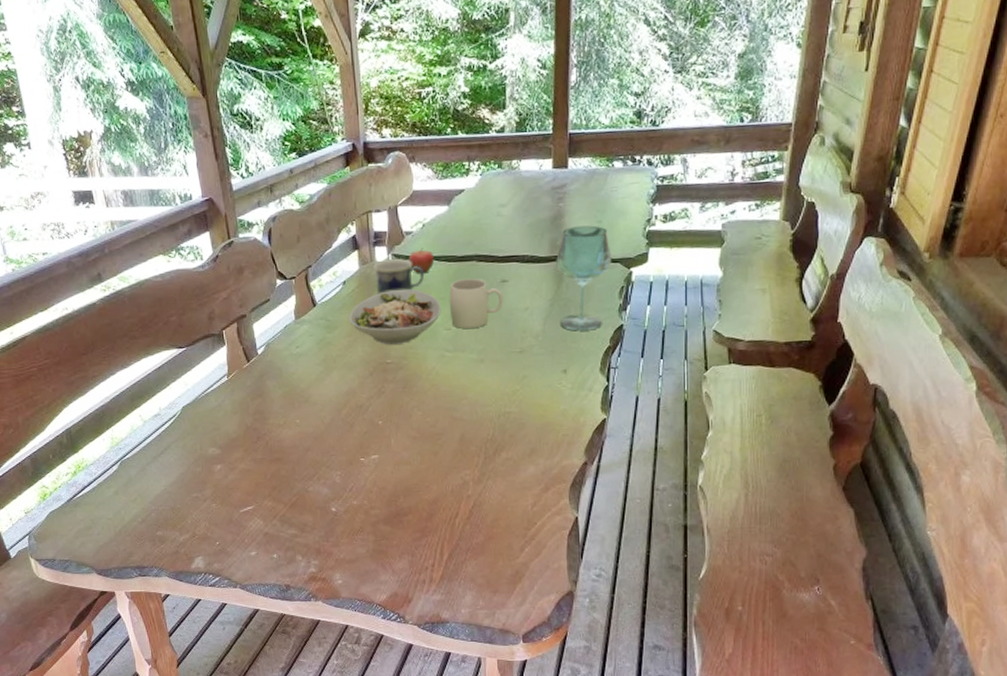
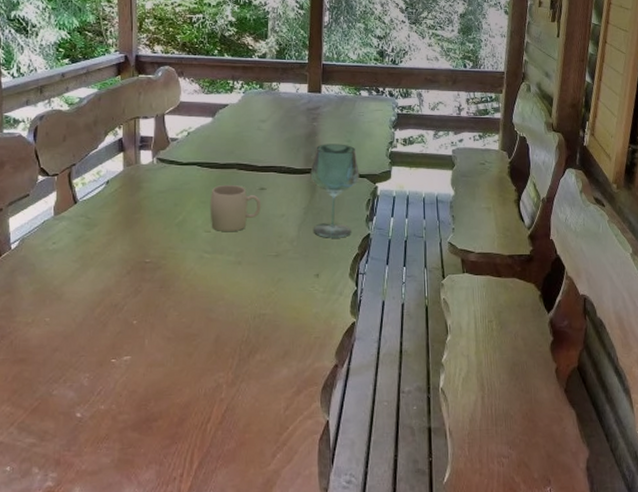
salad: present [349,288,441,346] -> none [110,191,202,245]
cup: present [374,259,425,294] -> none [138,163,188,195]
fruit: present [408,248,435,273] -> none [172,154,198,177]

